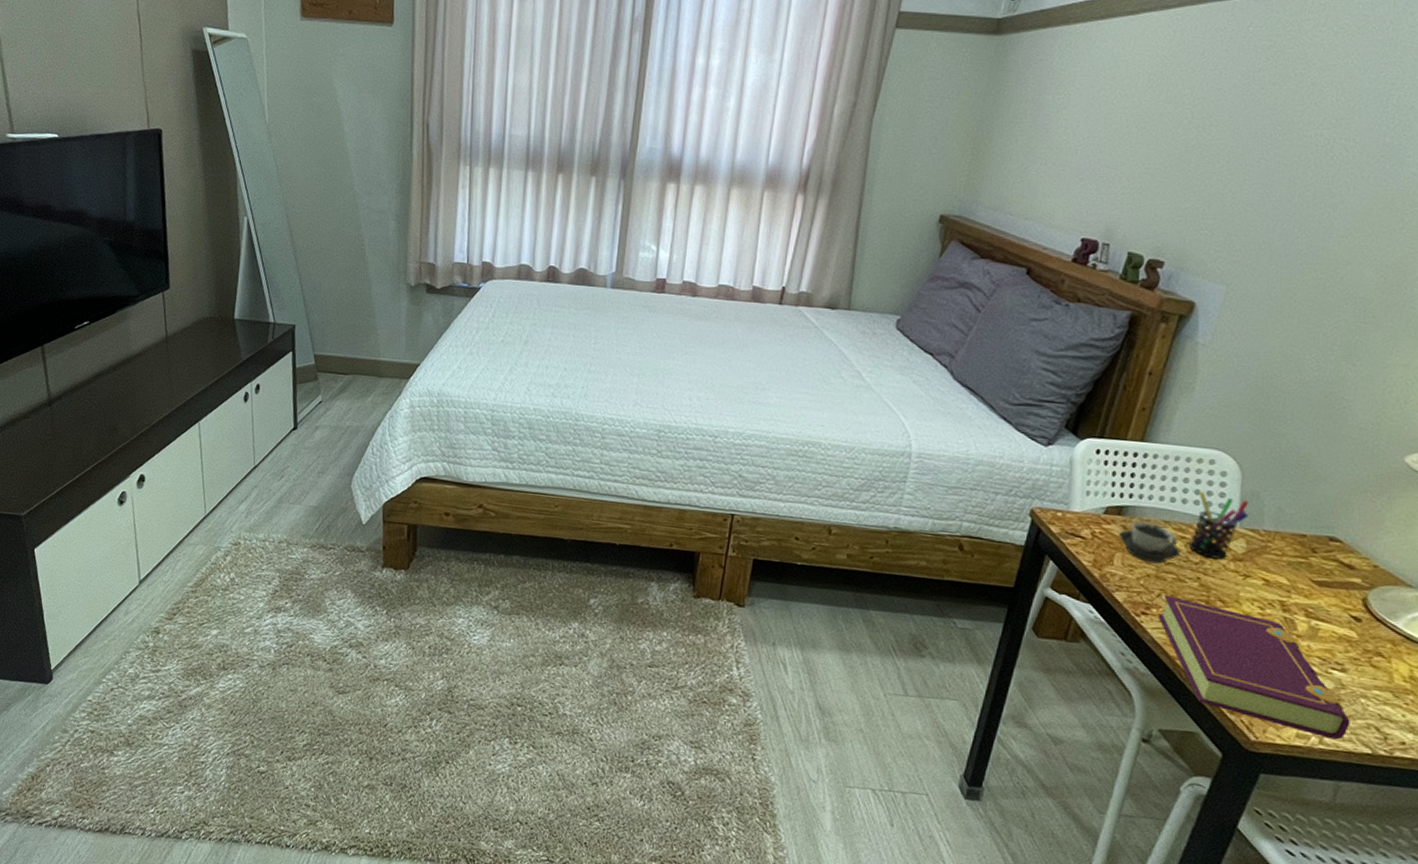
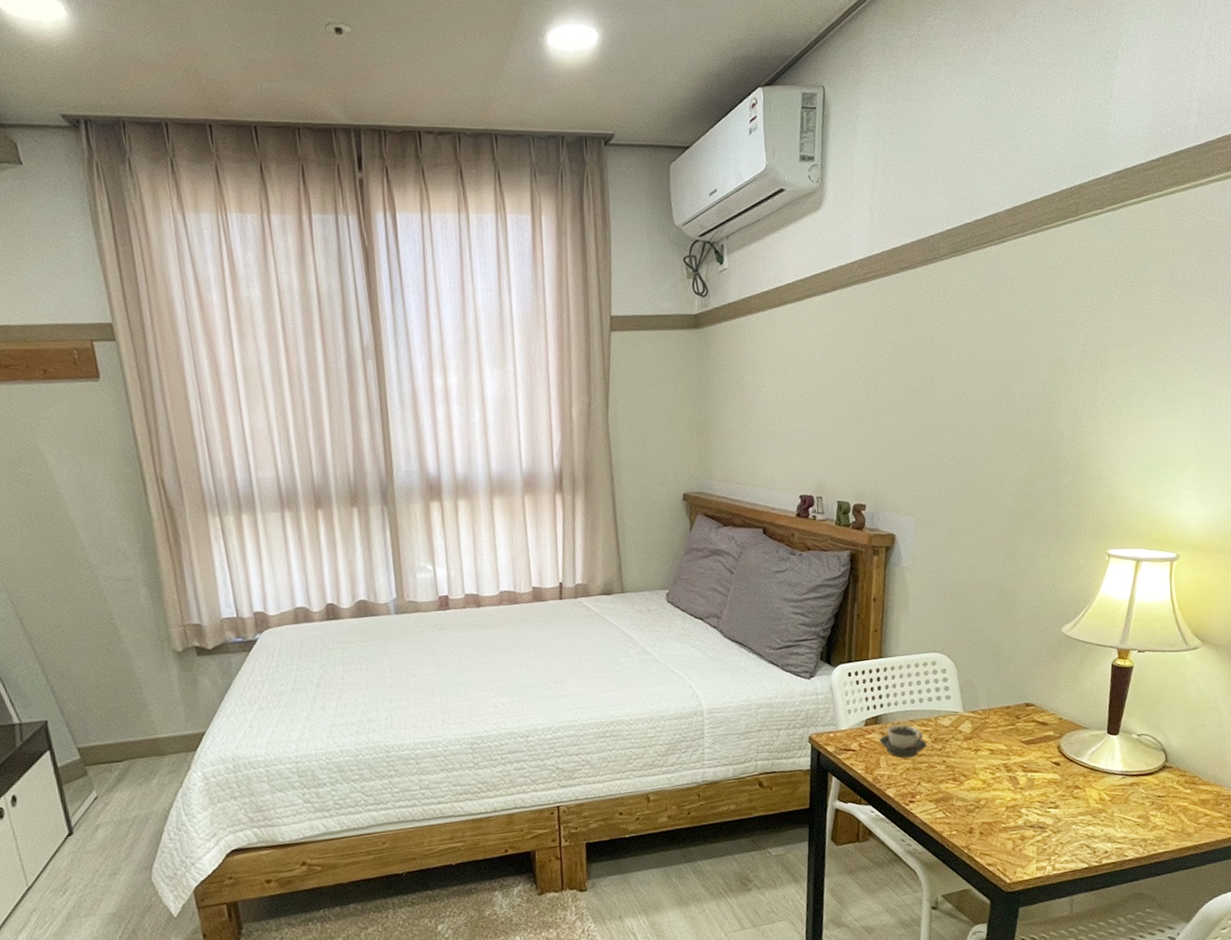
book: present [1158,595,1350,740] -> none [921,781,1070,865]
pen holder: present [1188,491,1249,560] -> none [930,688,968,743]

